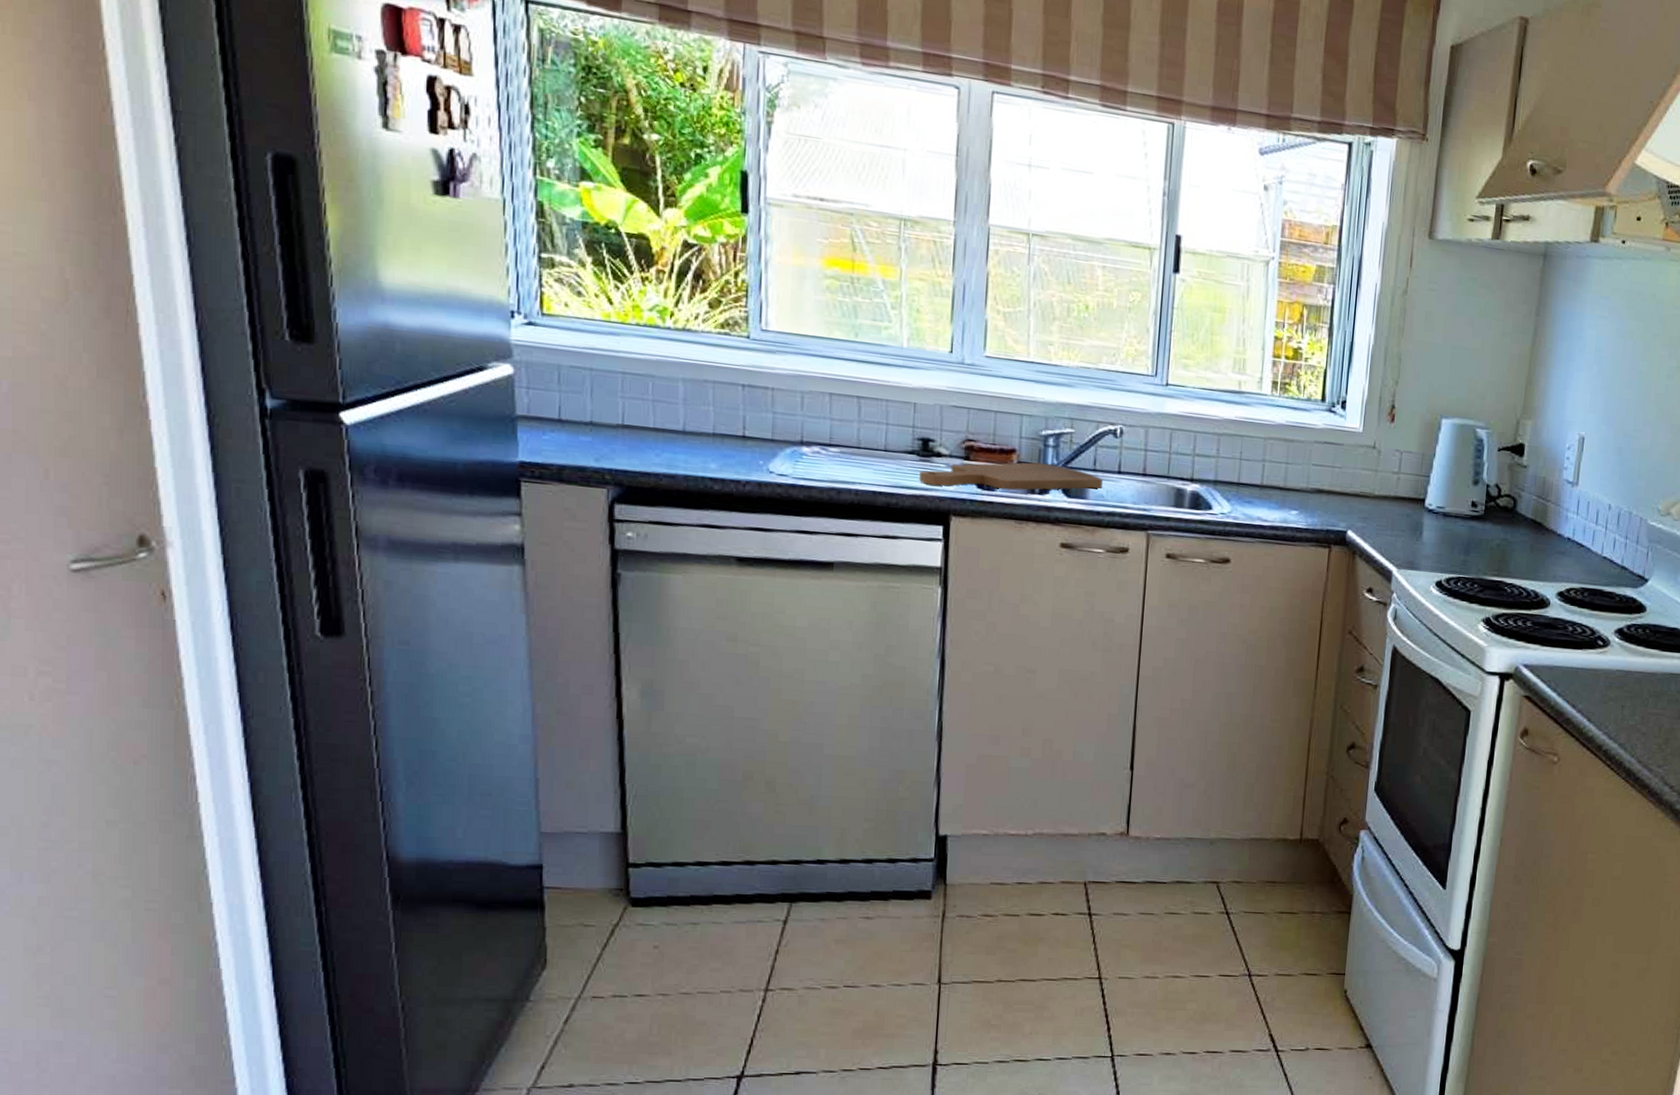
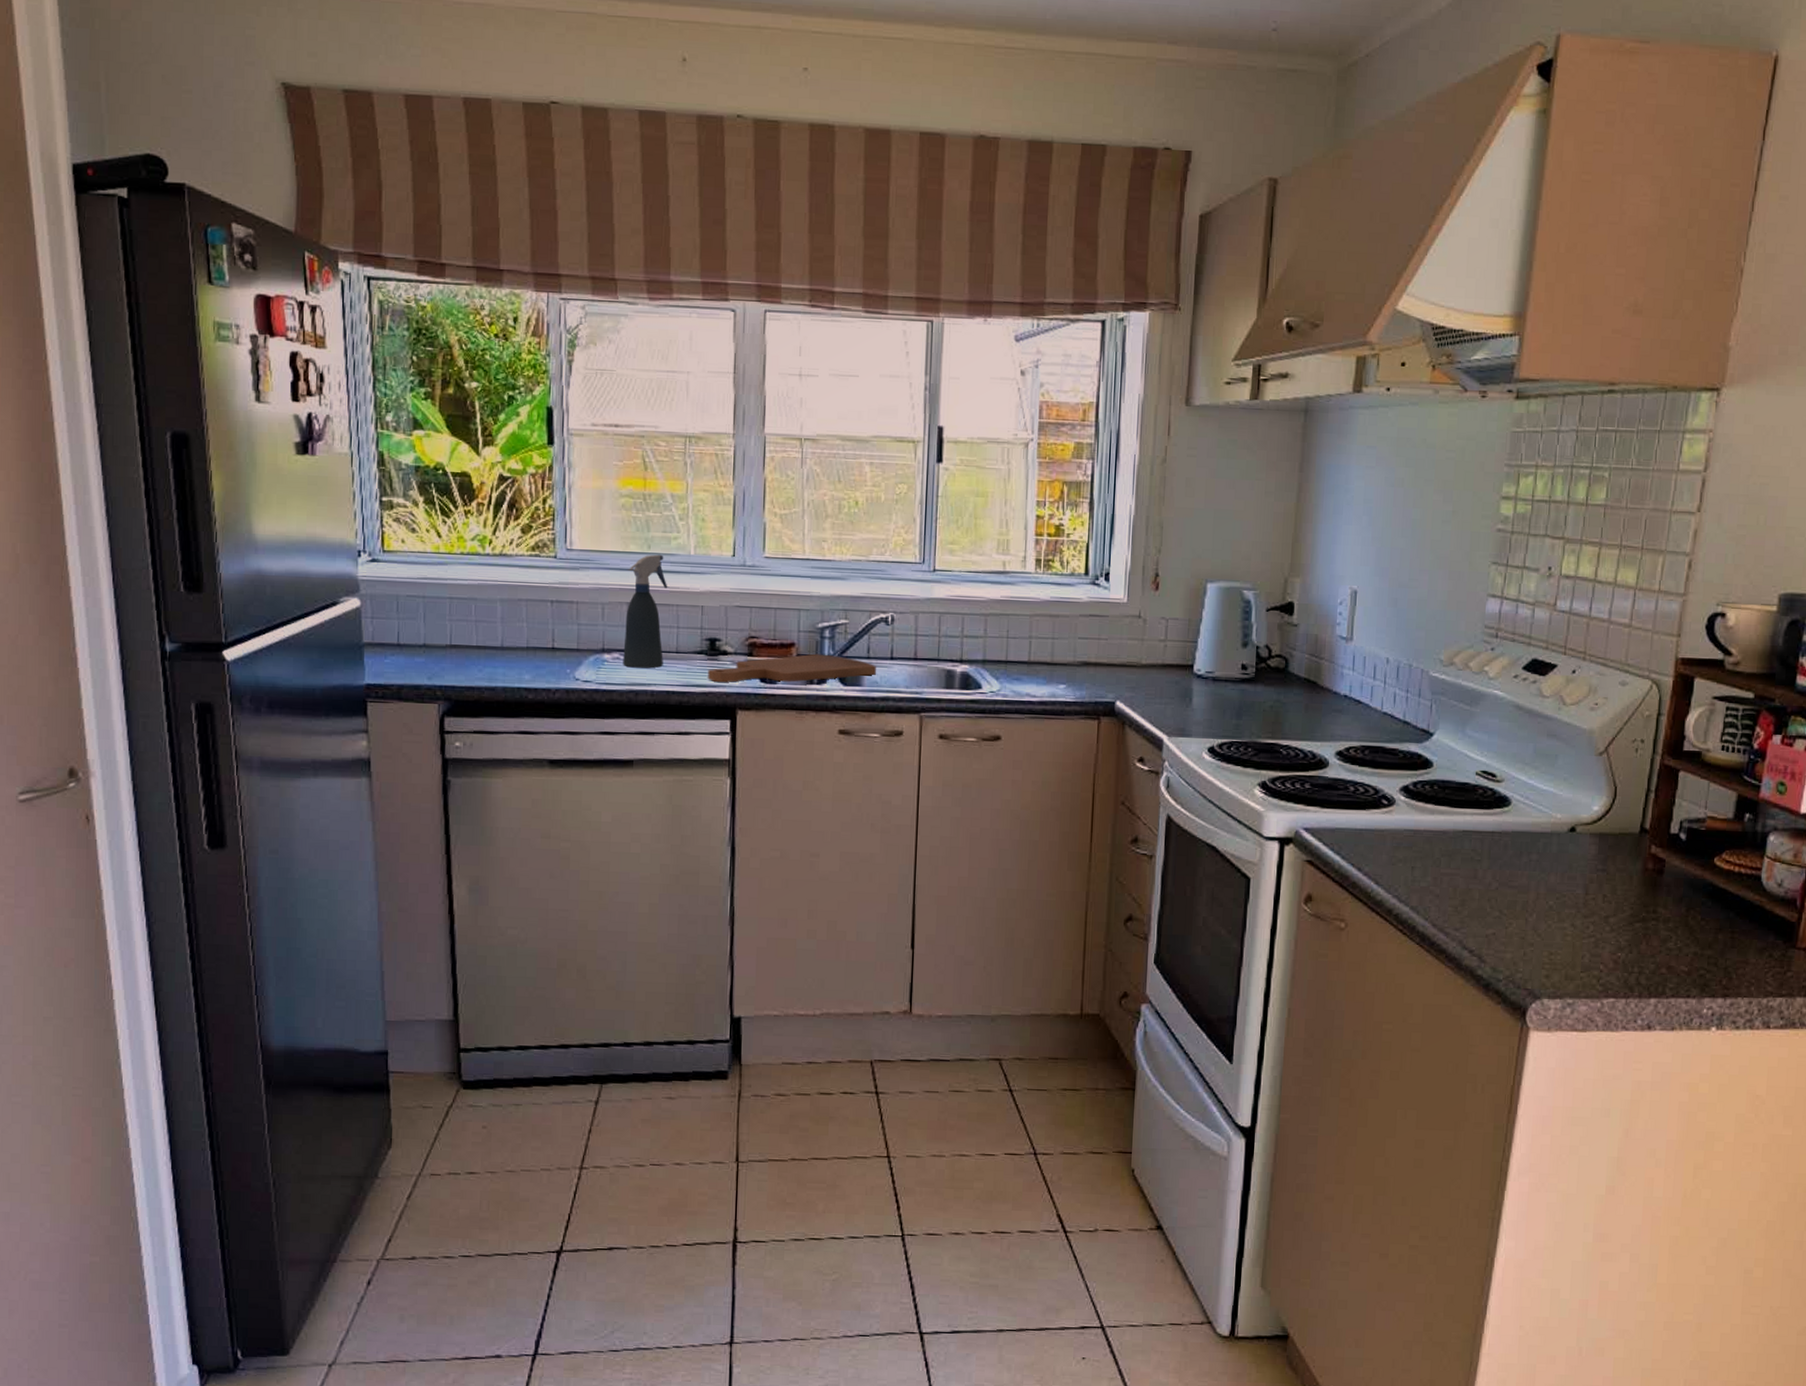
spray bottle: none [824,343,877,466] -> present [623,554,668,668]

